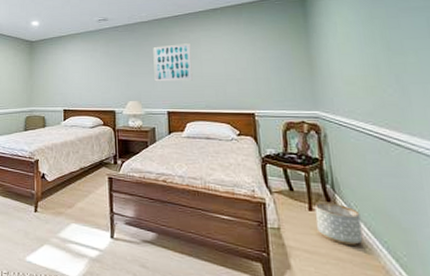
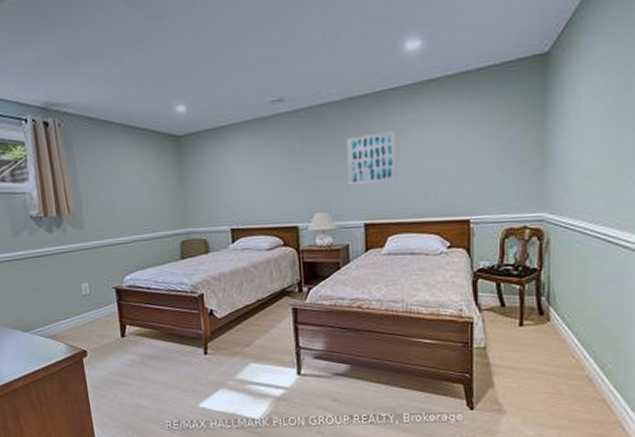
planter: present [314,201,363,246] -> none [525,315,572,359]

